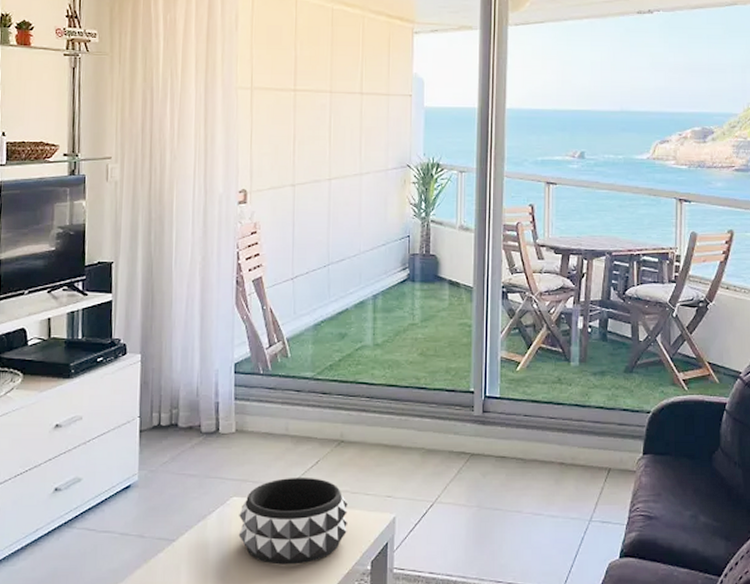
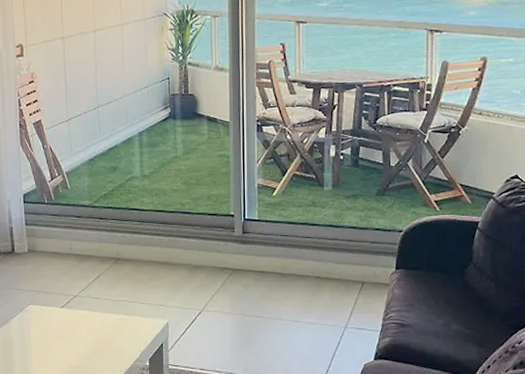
decorative bowl: present [238,477,348,565] -> none [36,288,127,360]

